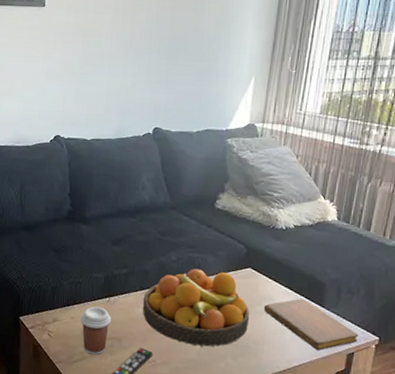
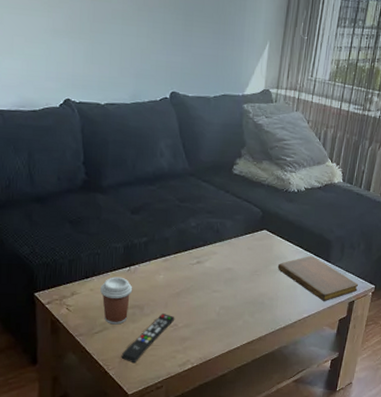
fruit bowl: present [142,268,250,347] -> none [163,233,265,307]

